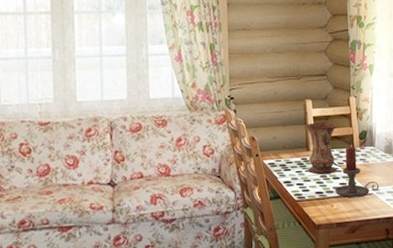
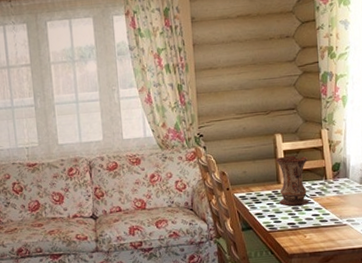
candle holder: present [335,146,379,198] -> none [307,178,355,229]

